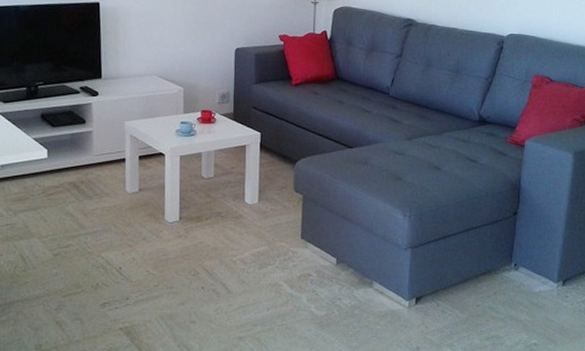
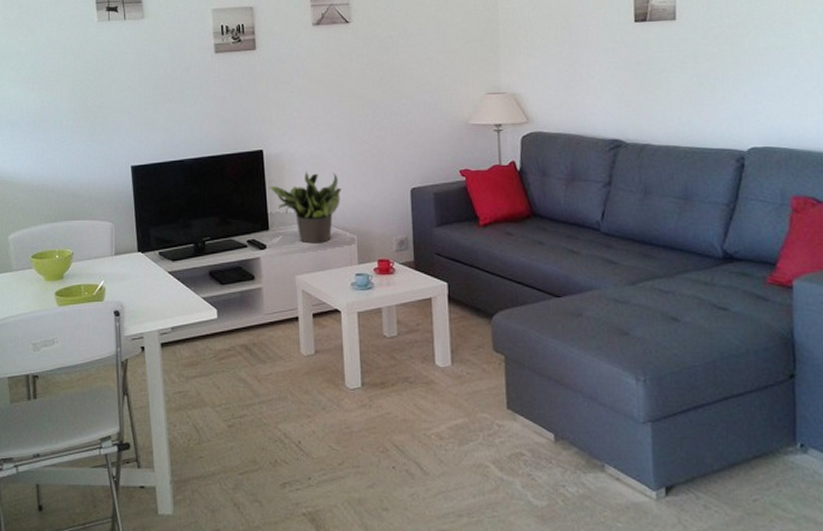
potted plant: none [104,25,173,93] -> present [269,171,342,244]

